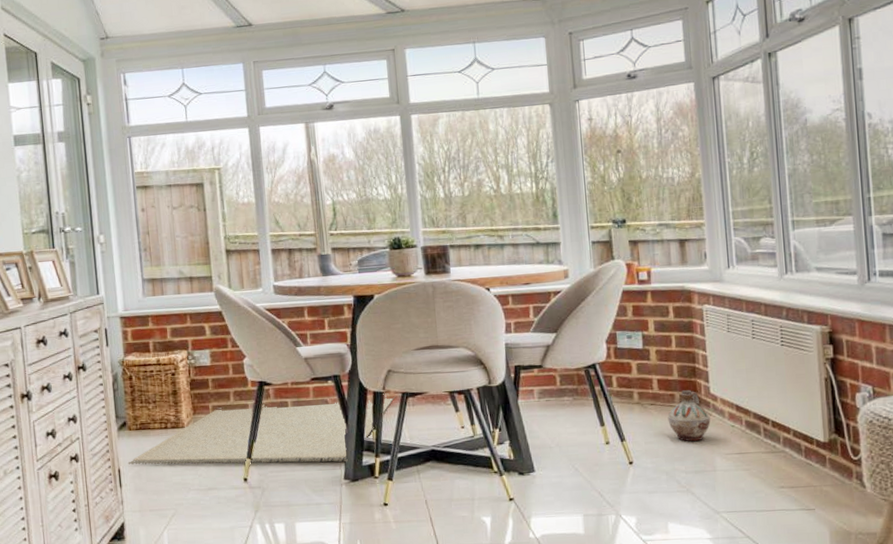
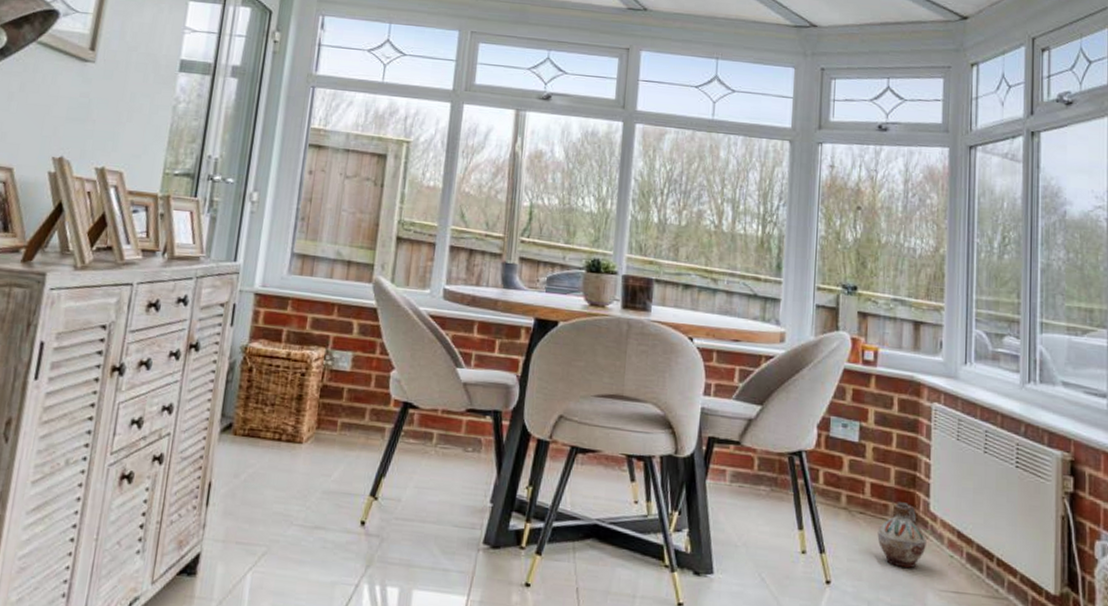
rug: present [128,393,396,465] -> none [222,426,563,521]

